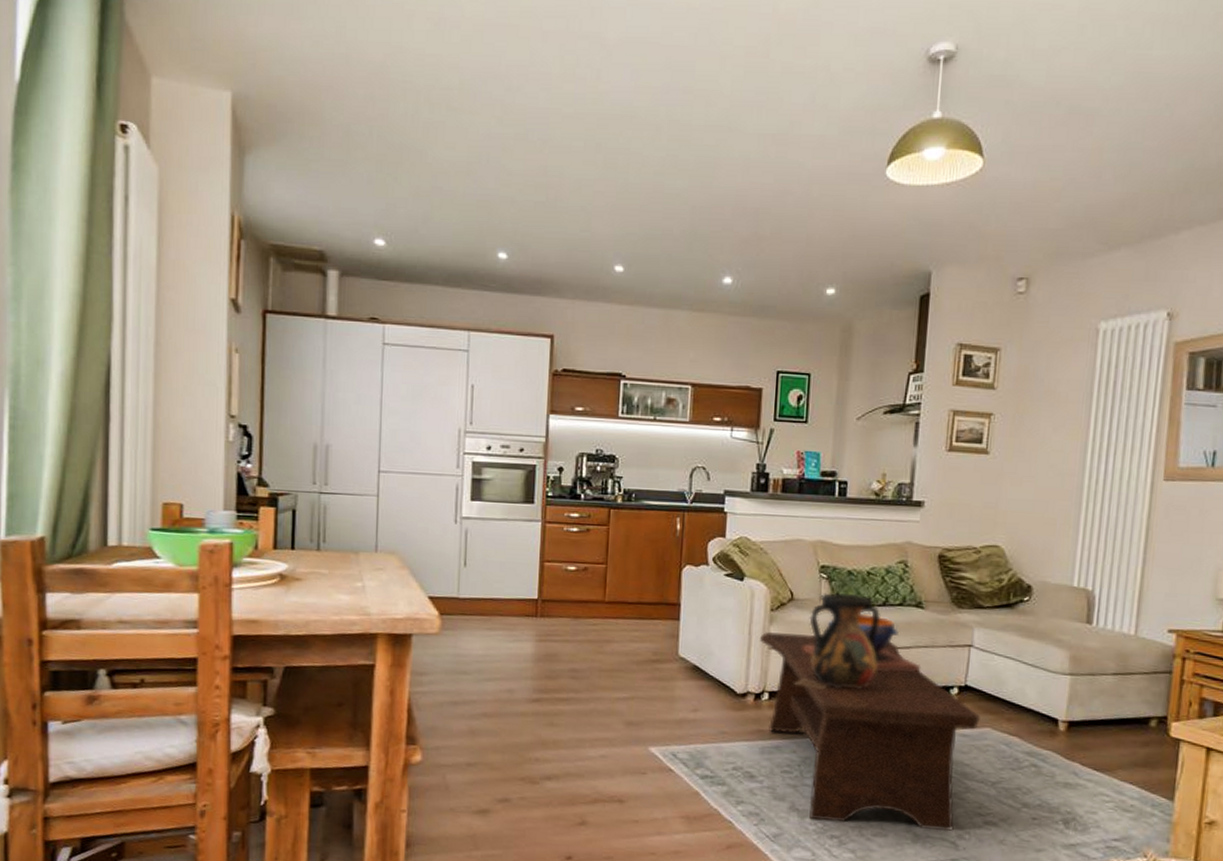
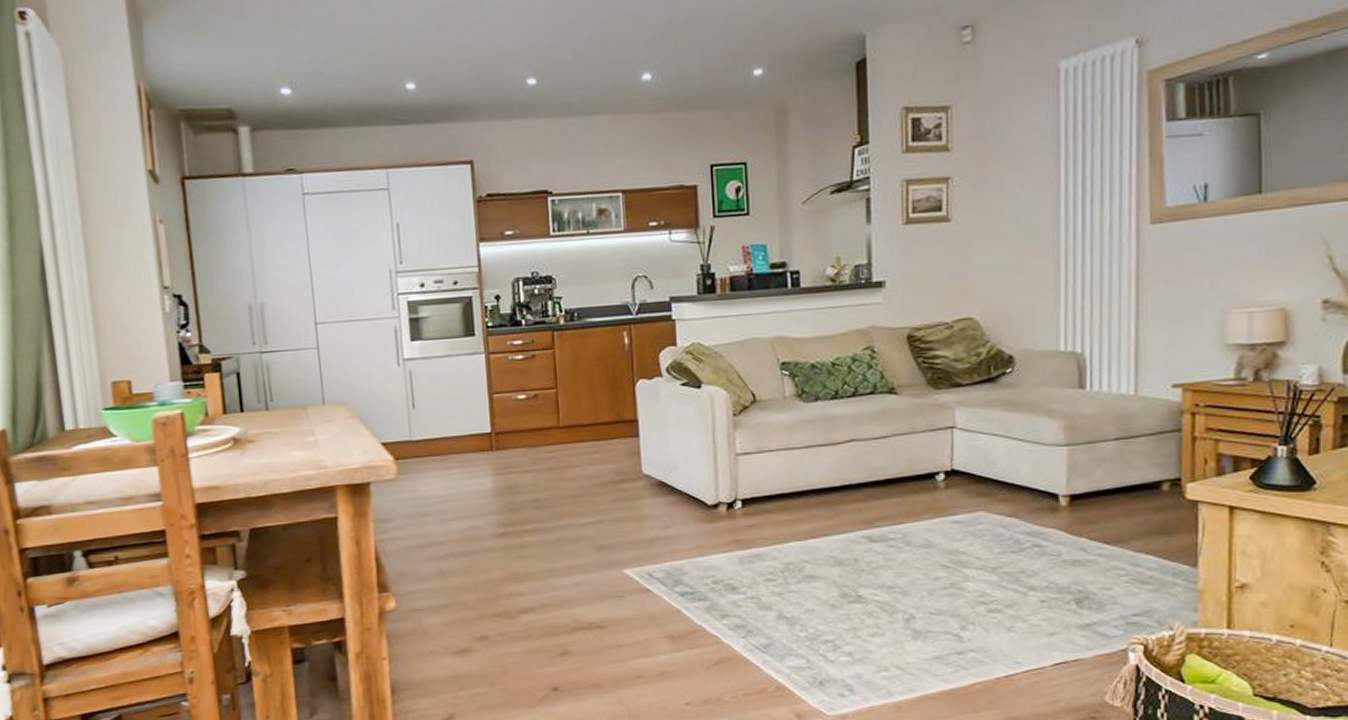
coffee table: present [760,632,980,832] -> none [726,432,972,626]
vase: present [794,592,882,690] -> none [767,387,853,492]
decorative bowl: present [802,613,922,672] -> none [772,406,902,466]

